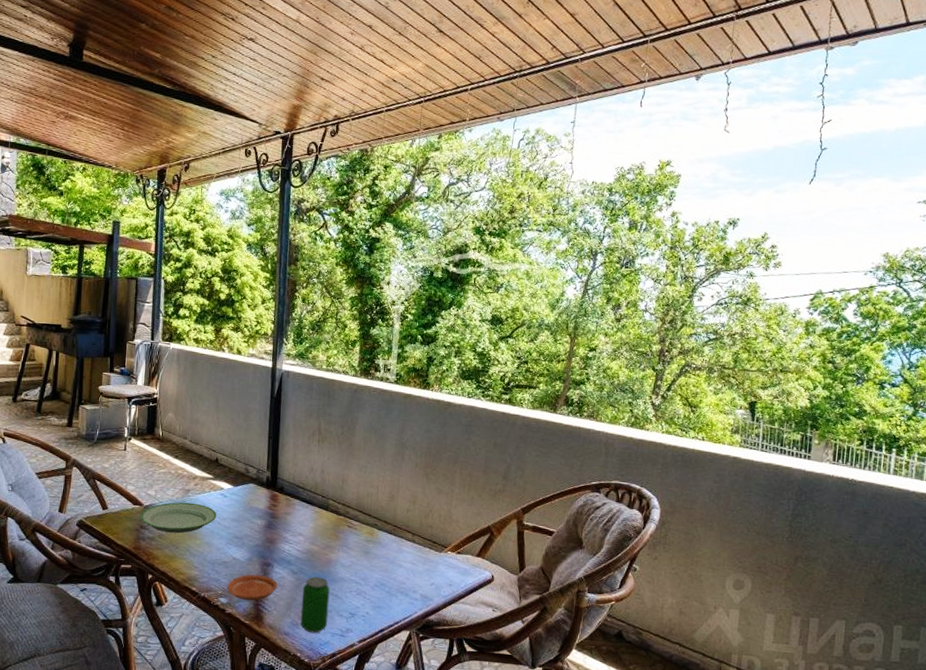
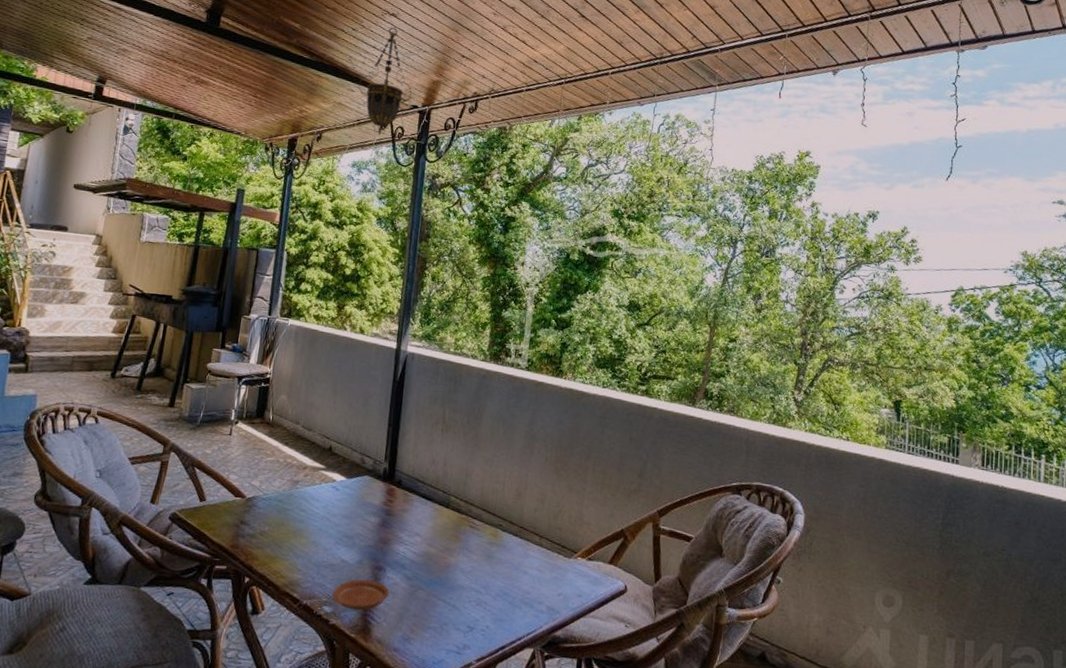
plate: present [140,502,217,534] -> none [240,495,327,531]
hanging lantern: none [222,52,273,162] -> present [358,27,412,135]
beverage can: present [300,576,330,633] -> none [412,583,447,650]

